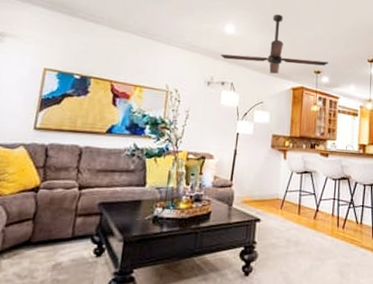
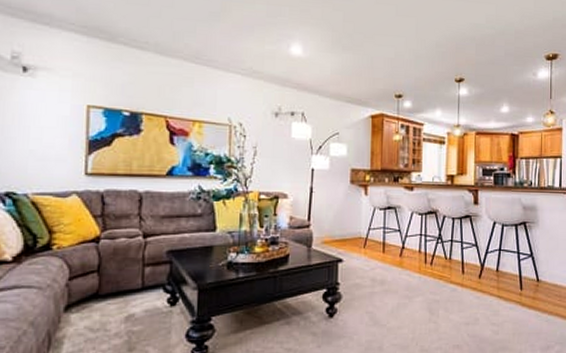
ceiling fan: present [220,14,329,74] -> none [287,29,412,100]

